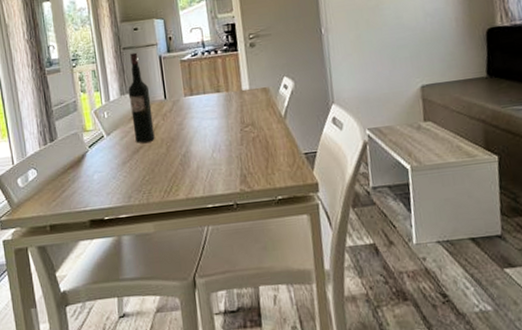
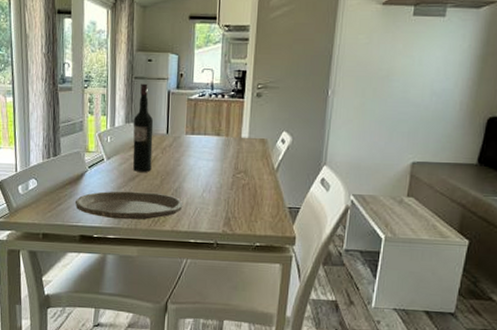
plate: none [79,161,195,197] -> present [74,191,183,220]

